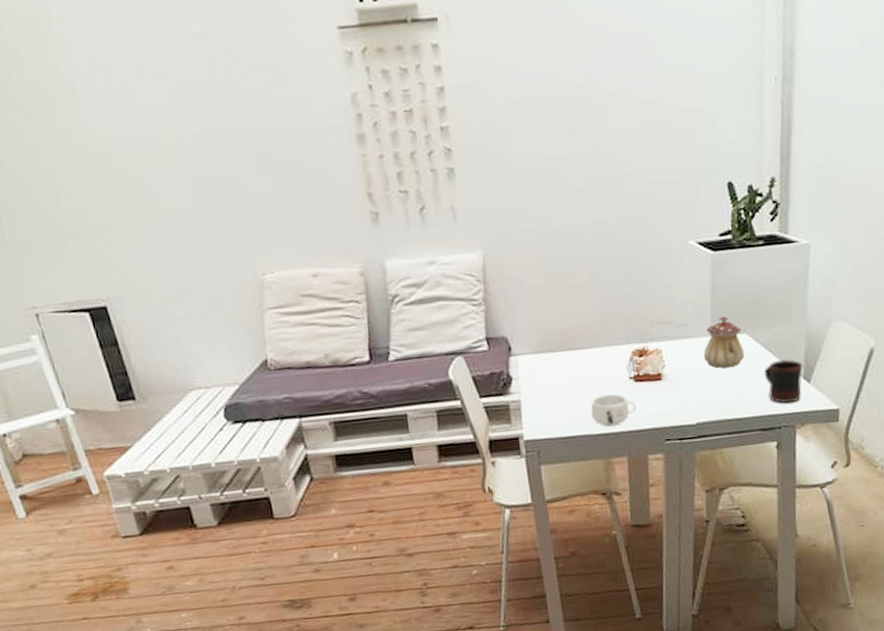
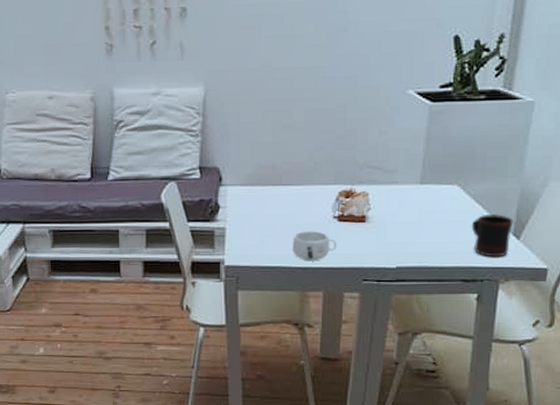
teapot: present [704,316,745,368] -> none [411,166,453,216]

